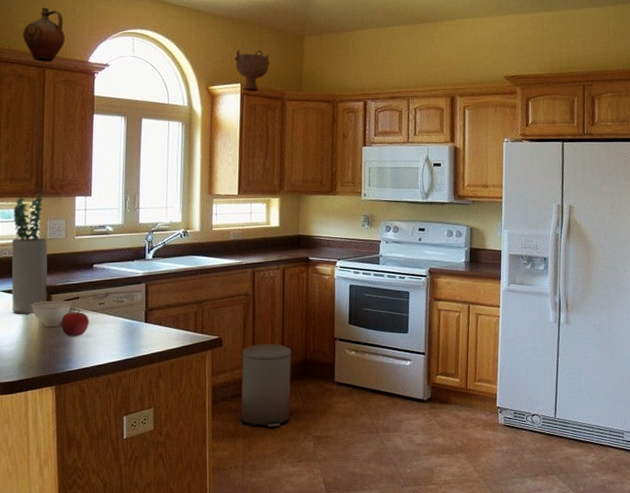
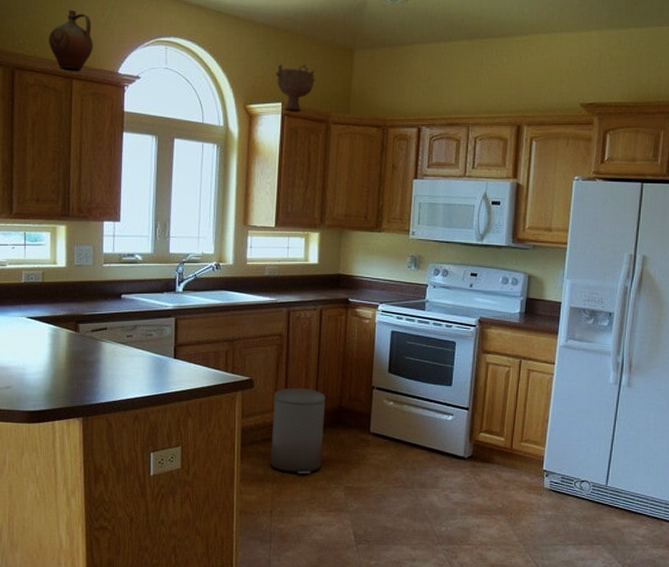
vase: present [11,187,47,314] -> none [38,209,75,342]
bowl: present [31,300,72,327] -> none [58,330,99,357]
fruit: present [60,310,89,337] -> none [88,342,117,369]

